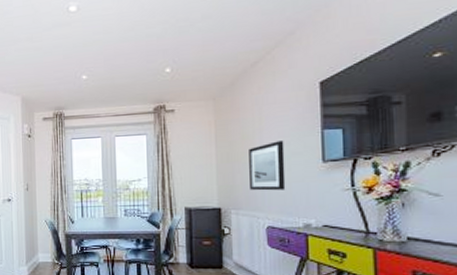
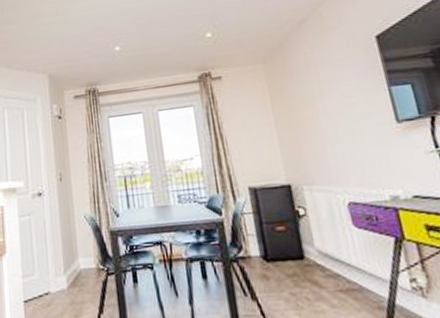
wall art: present [249,141,286,191] -> none [311,102,361,161]

